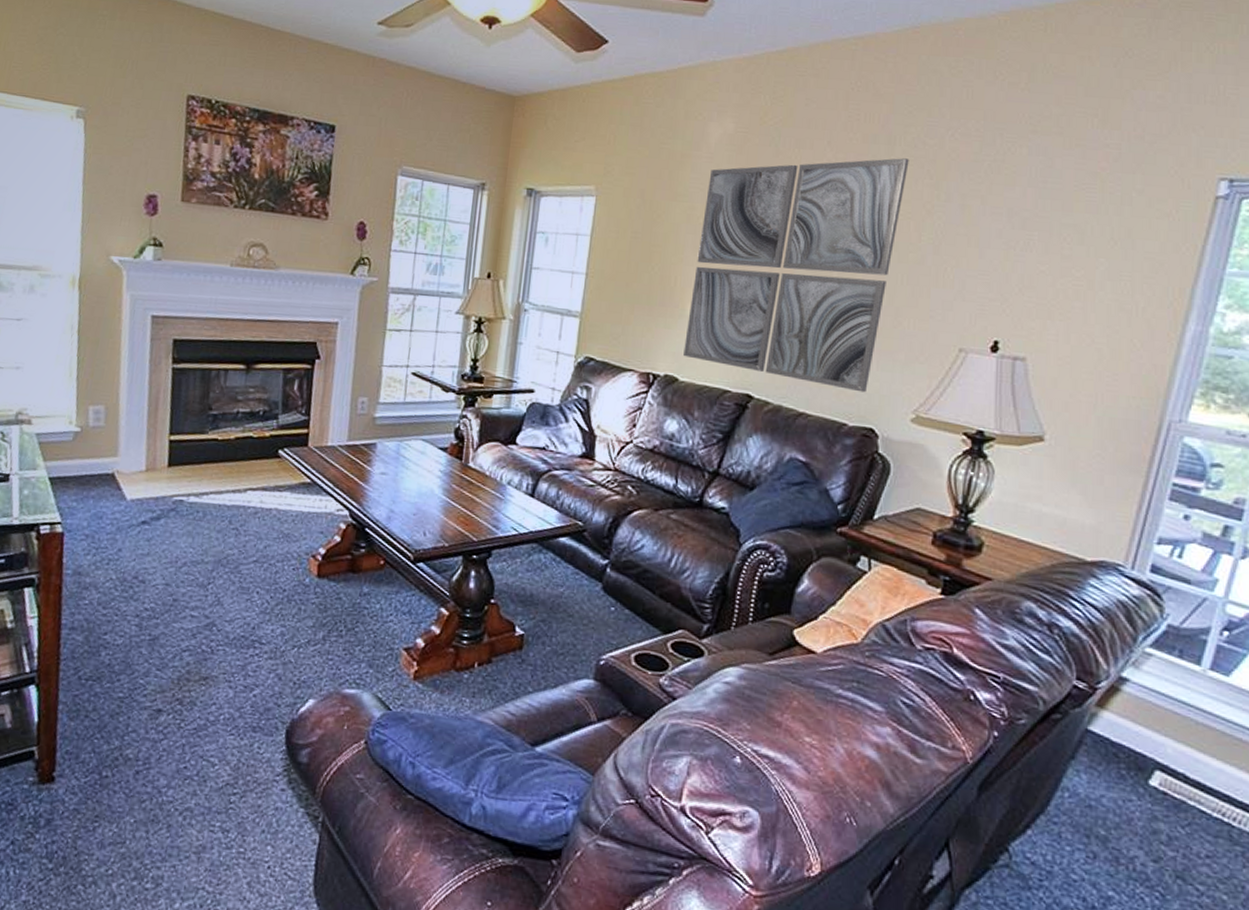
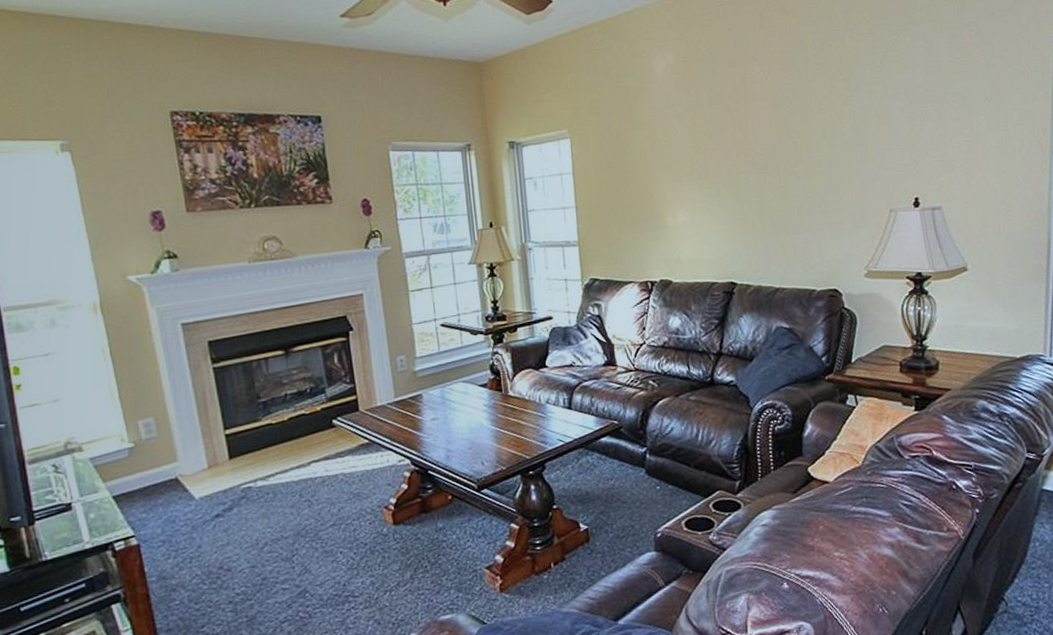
wall art: present [683,158,909,393] -> none [662,61,826,262]

